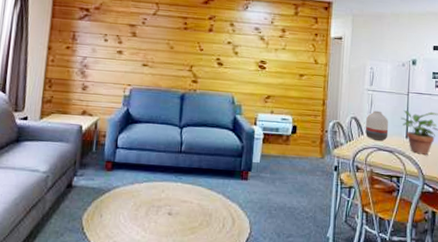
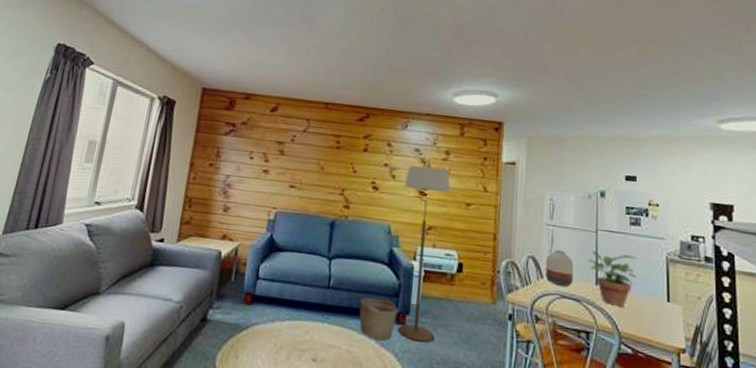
basket: none [208,159,241,194] -> present [359,297,398,340]
floor lamp: none [241,37,286,194] -> present [397,160,450,343]

